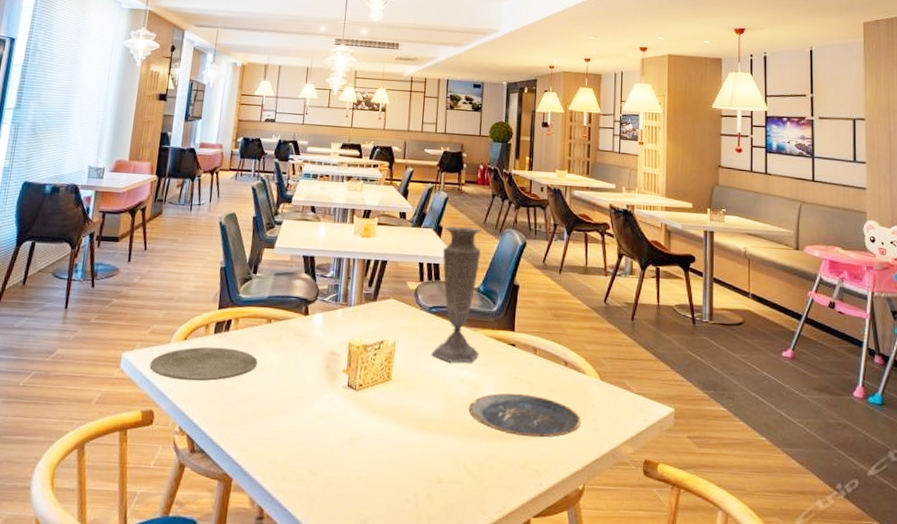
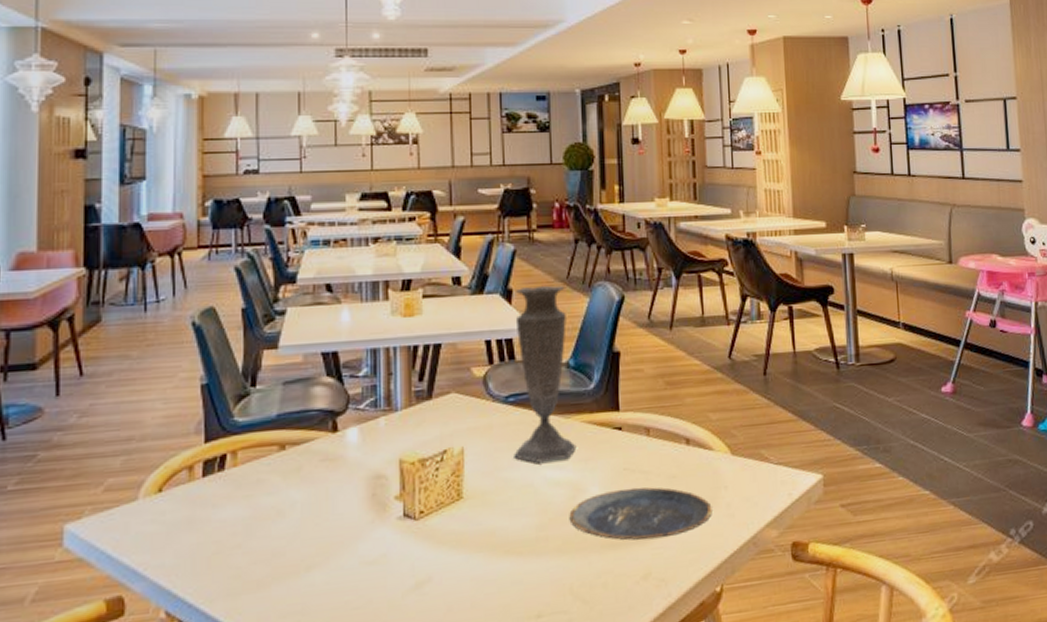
plate: present [149,346,258,382] -> none [109,493,271,549]

